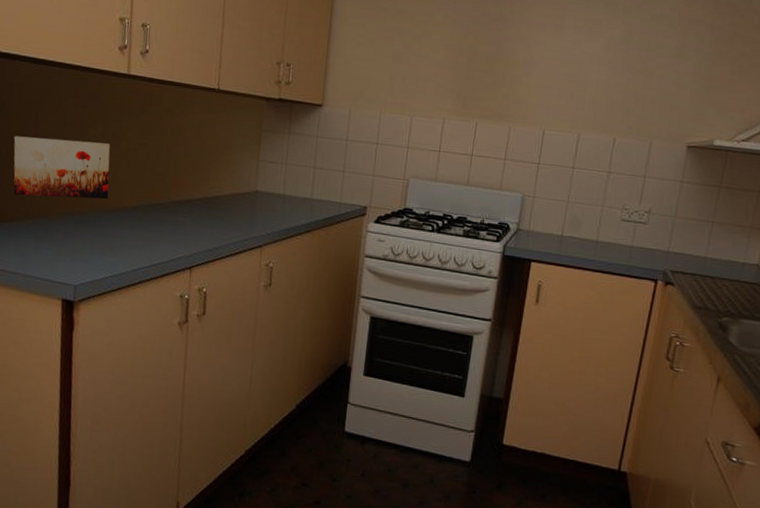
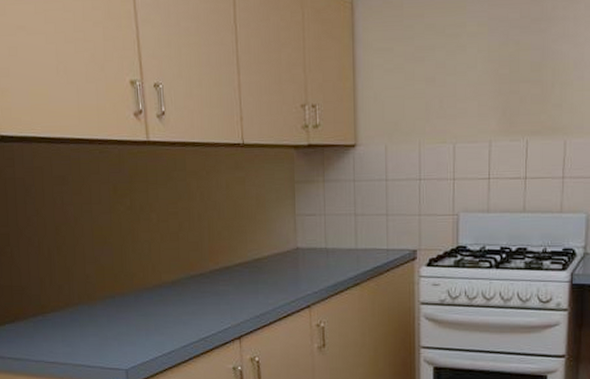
wall art: present [13,136,110,200] -> none [42,218,146,285]

